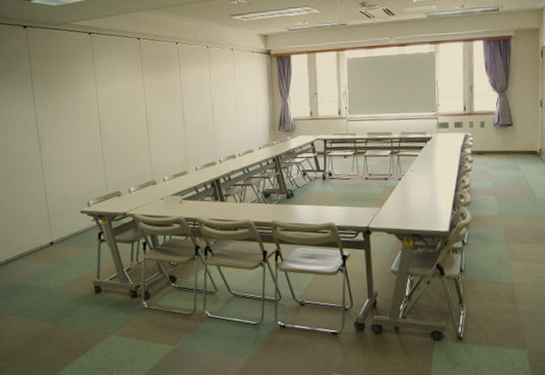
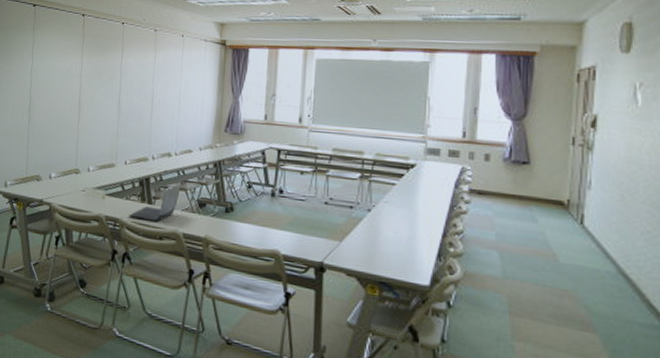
laptop computer: none [205,179,247,216] -> present [129,183,181,222]

